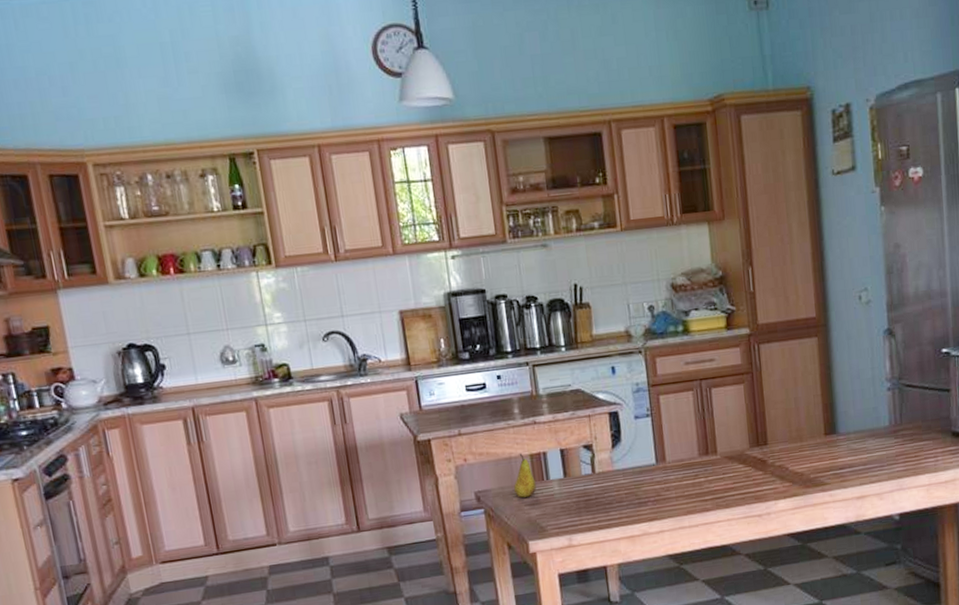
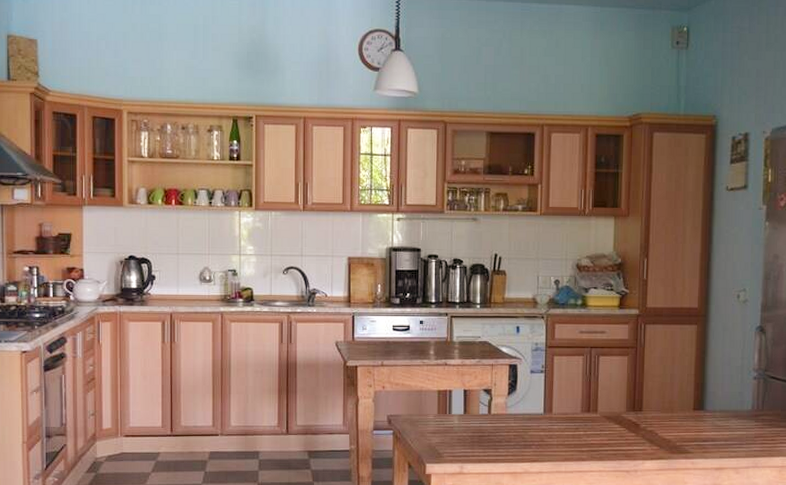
fruit: present [513,453,536,498] -> none [420,388,439,426]

